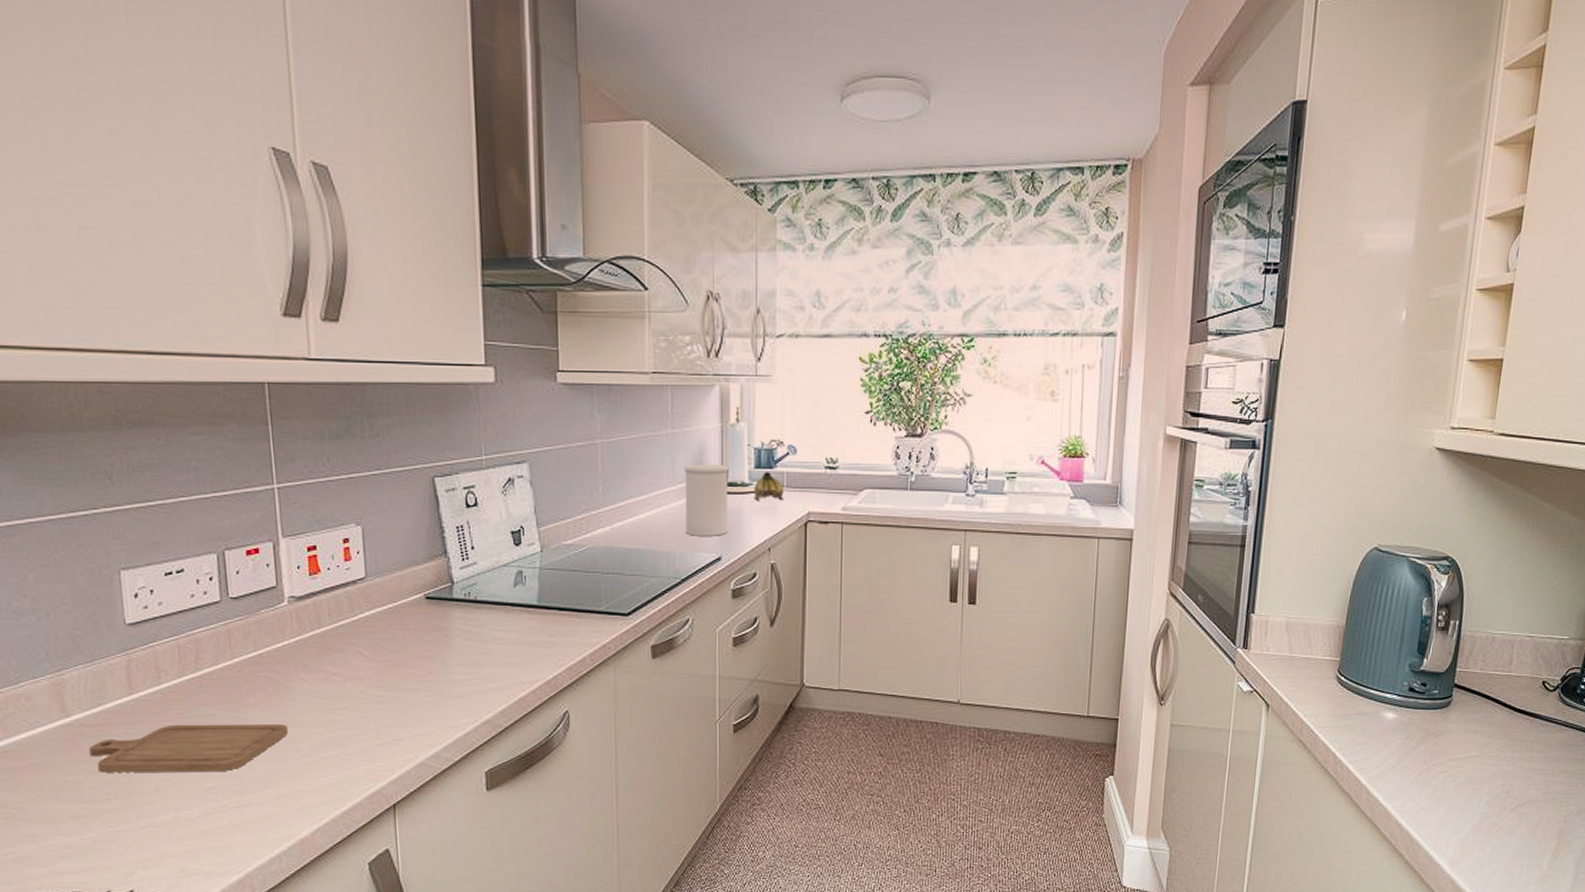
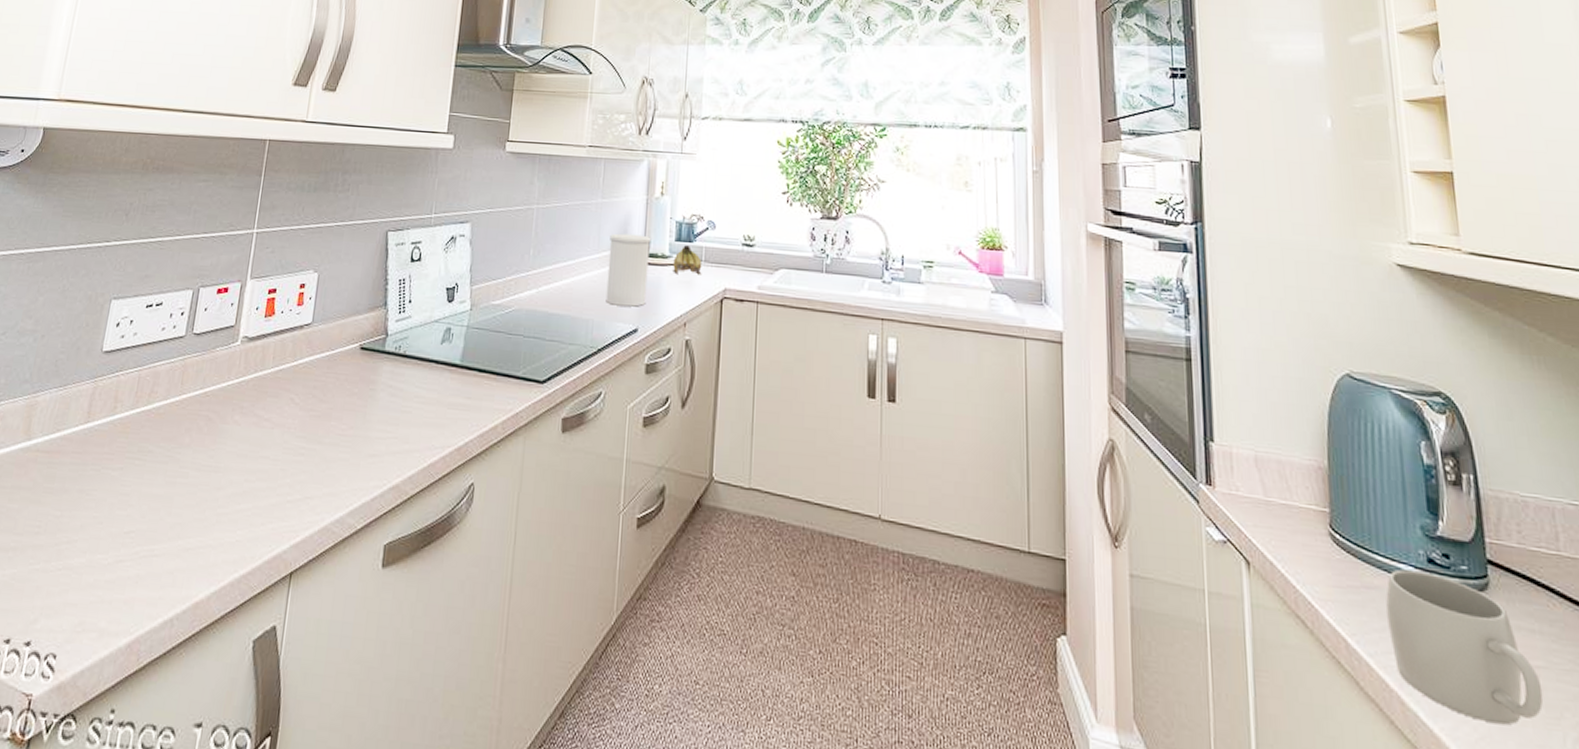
chopping board: present [89,723,289,773] -> none [36,458,213,515]
mug: none [1368,698,1473,799] -> present [1385,569,1544,726]

